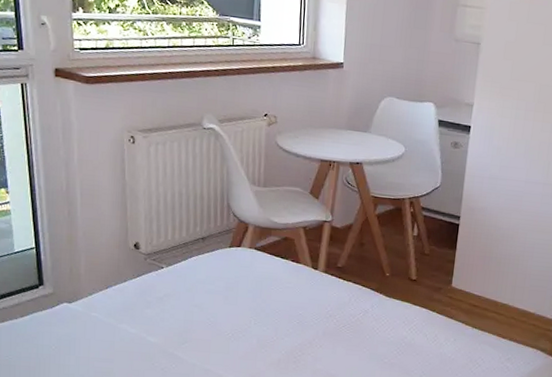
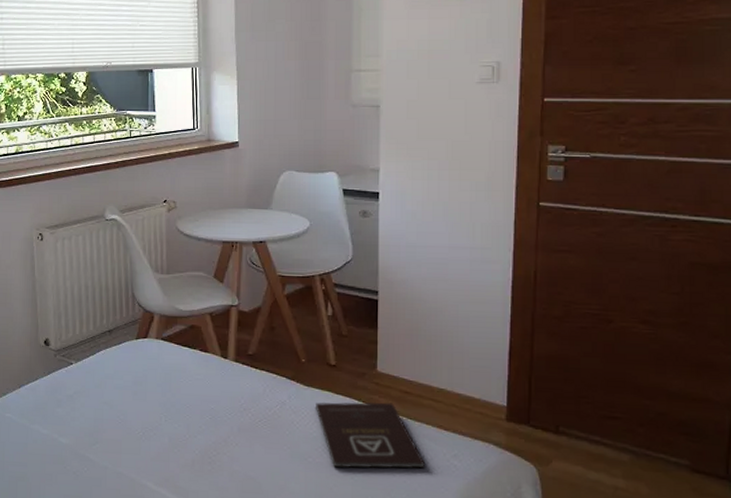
book: none [394,312,483,369] -> present [315,402,424,469]

